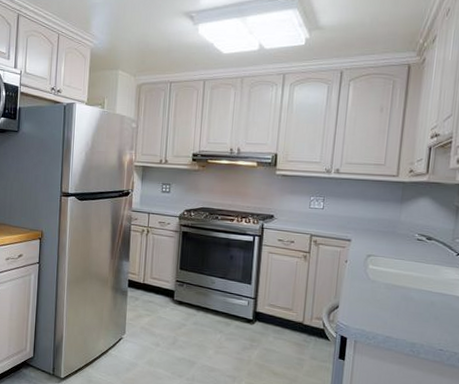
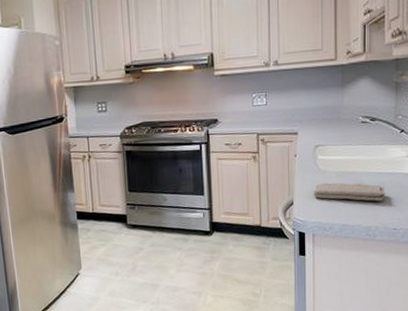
washcloth: none [360,292,435,320] -> present [314,182,386,202]

